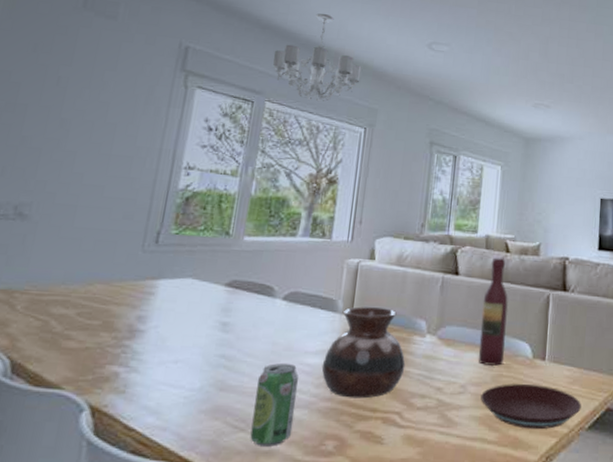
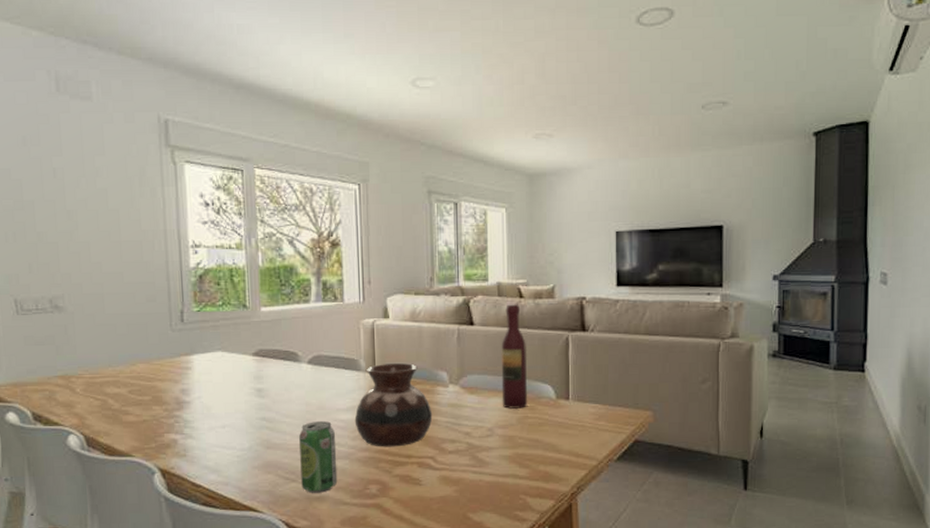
chandelier: present [272,13,362,102] -> none [252,61,346,162]
plate: present [481,384,581,430] -> none [508,423,609,464]

